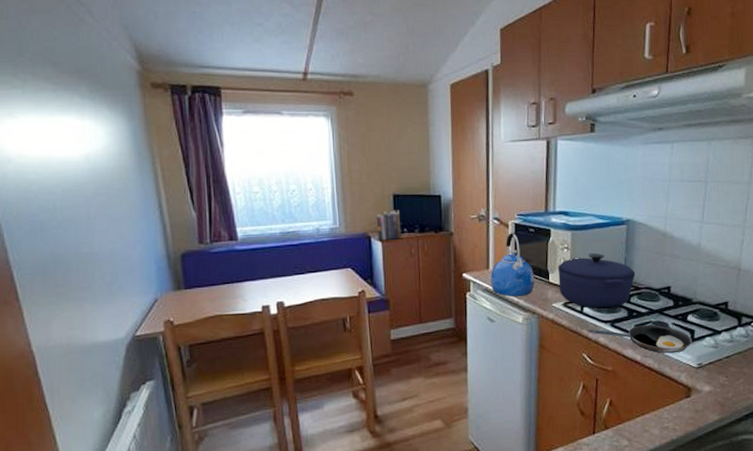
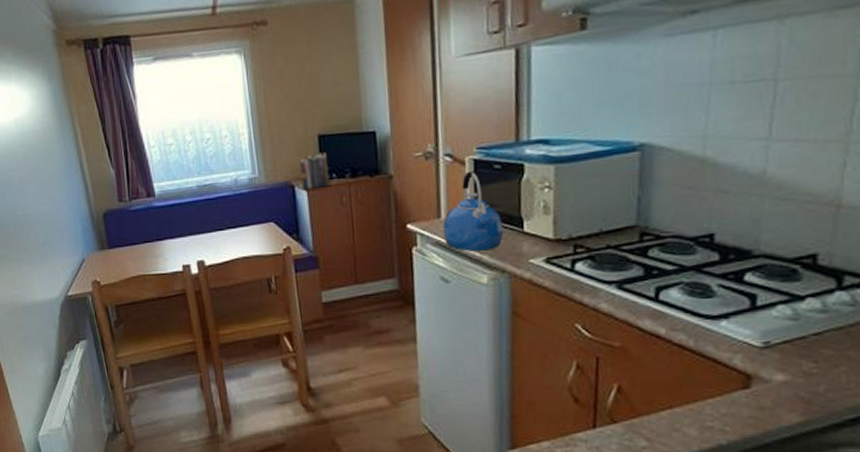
cooking pot: present [558,252,636,310] -> none [536,191,656,267]
frying pan: present [588,324,692,354] -> none [582,286,752,327]

